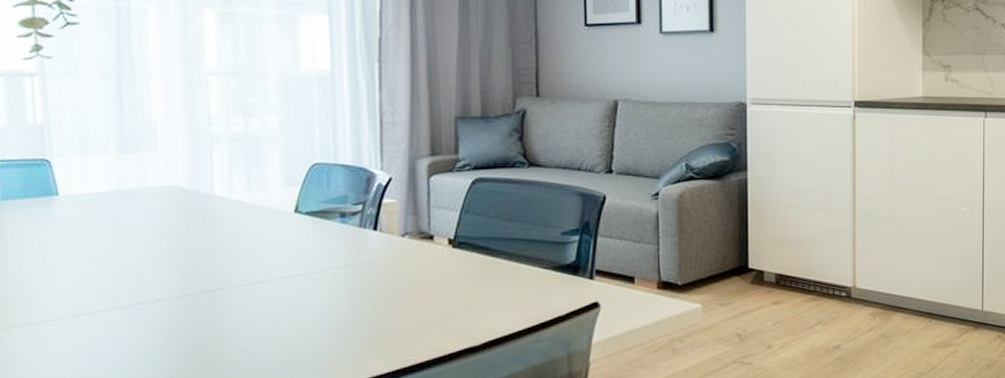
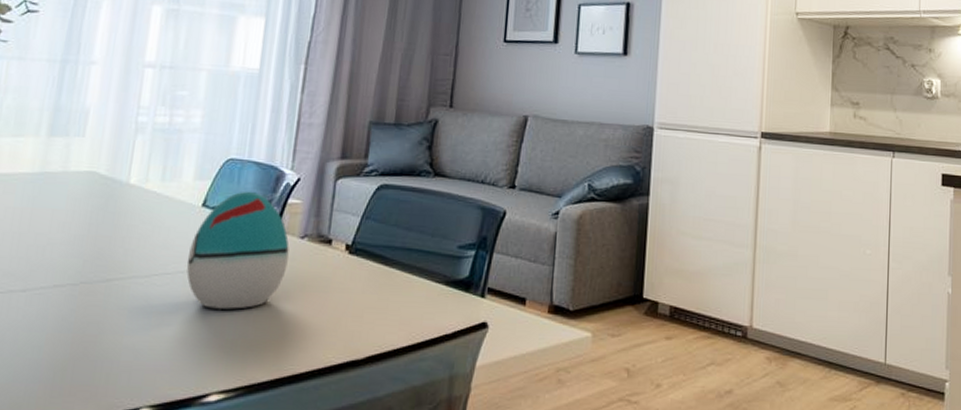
decorative egg: none [288,194,392,310] -> present [186,191,289,309]

